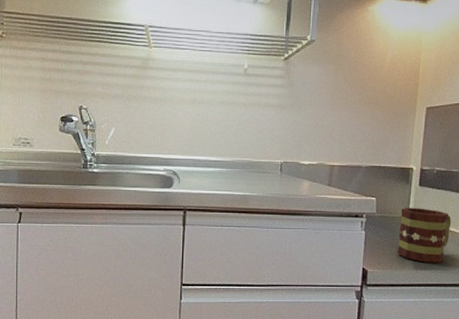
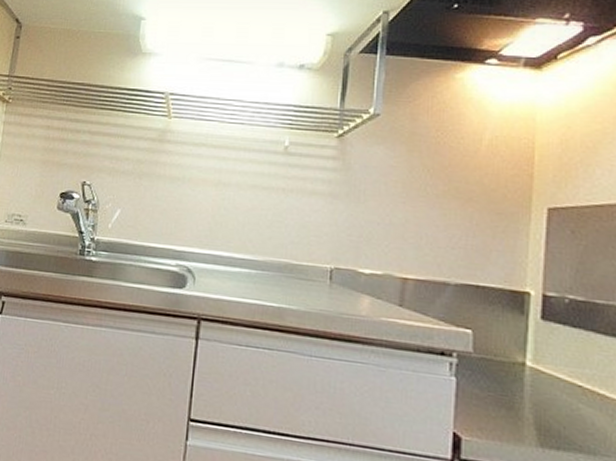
mug: present [397,208,452,263] -> none [508,349,599,442]

